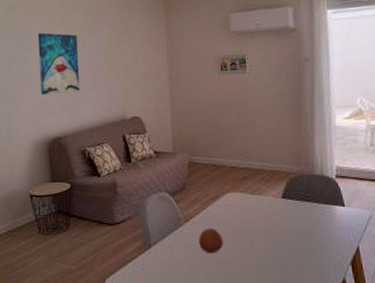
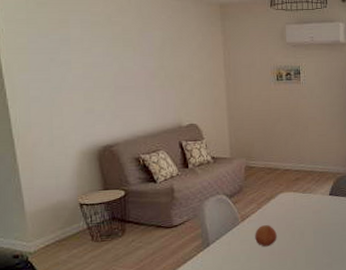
wall art: present [38,33,80,95] -> none [79,34,131,101]

